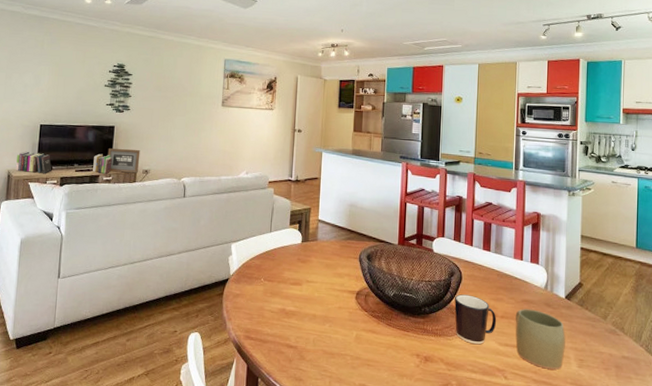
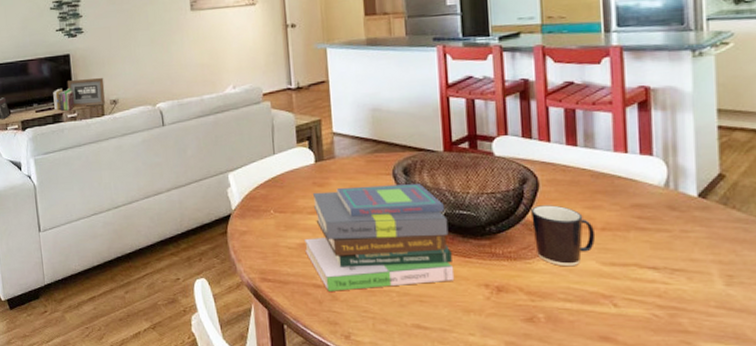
books: none [284,265,396,352] -> present [304,184,455,291]
mug: present [515,309,566,370] -> none [622,215,703,291]

